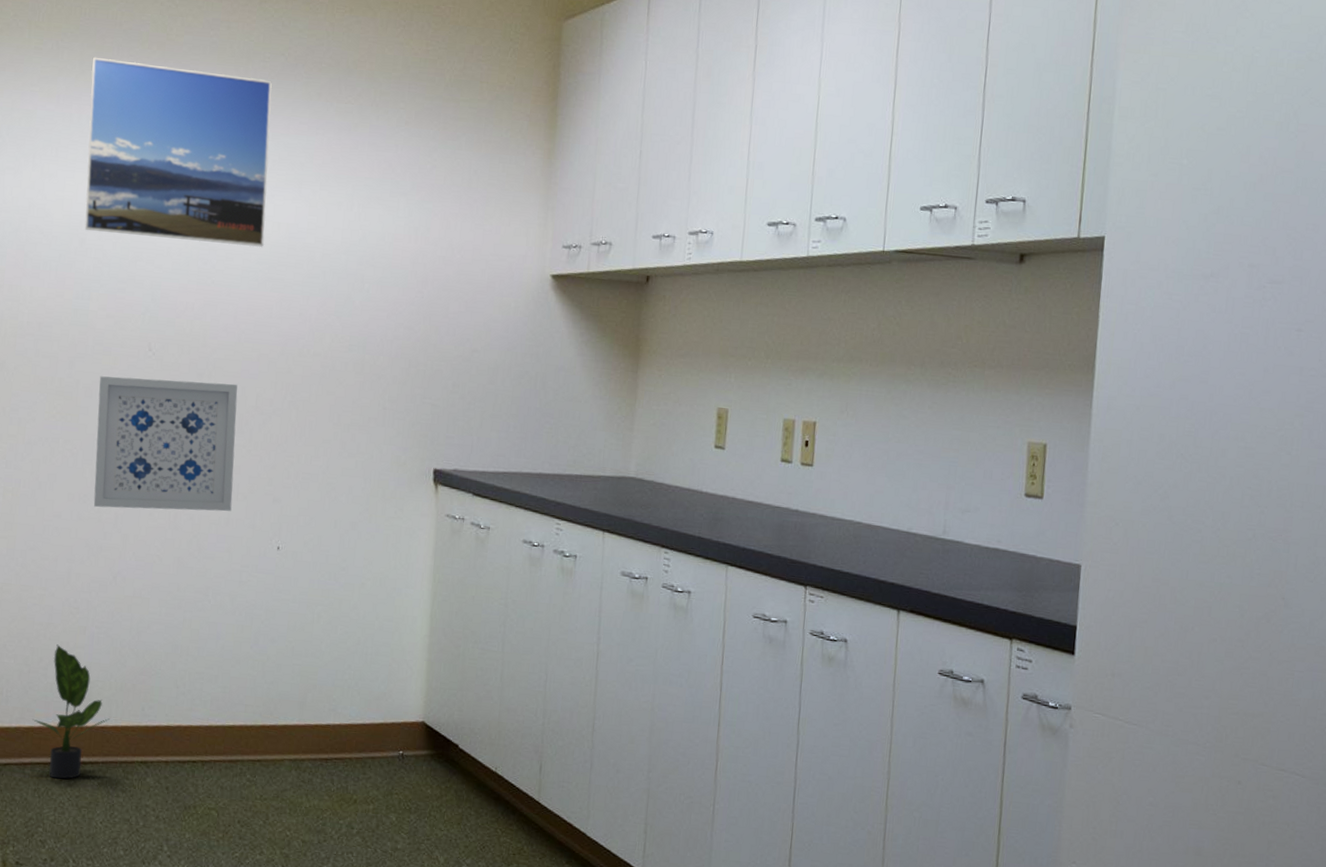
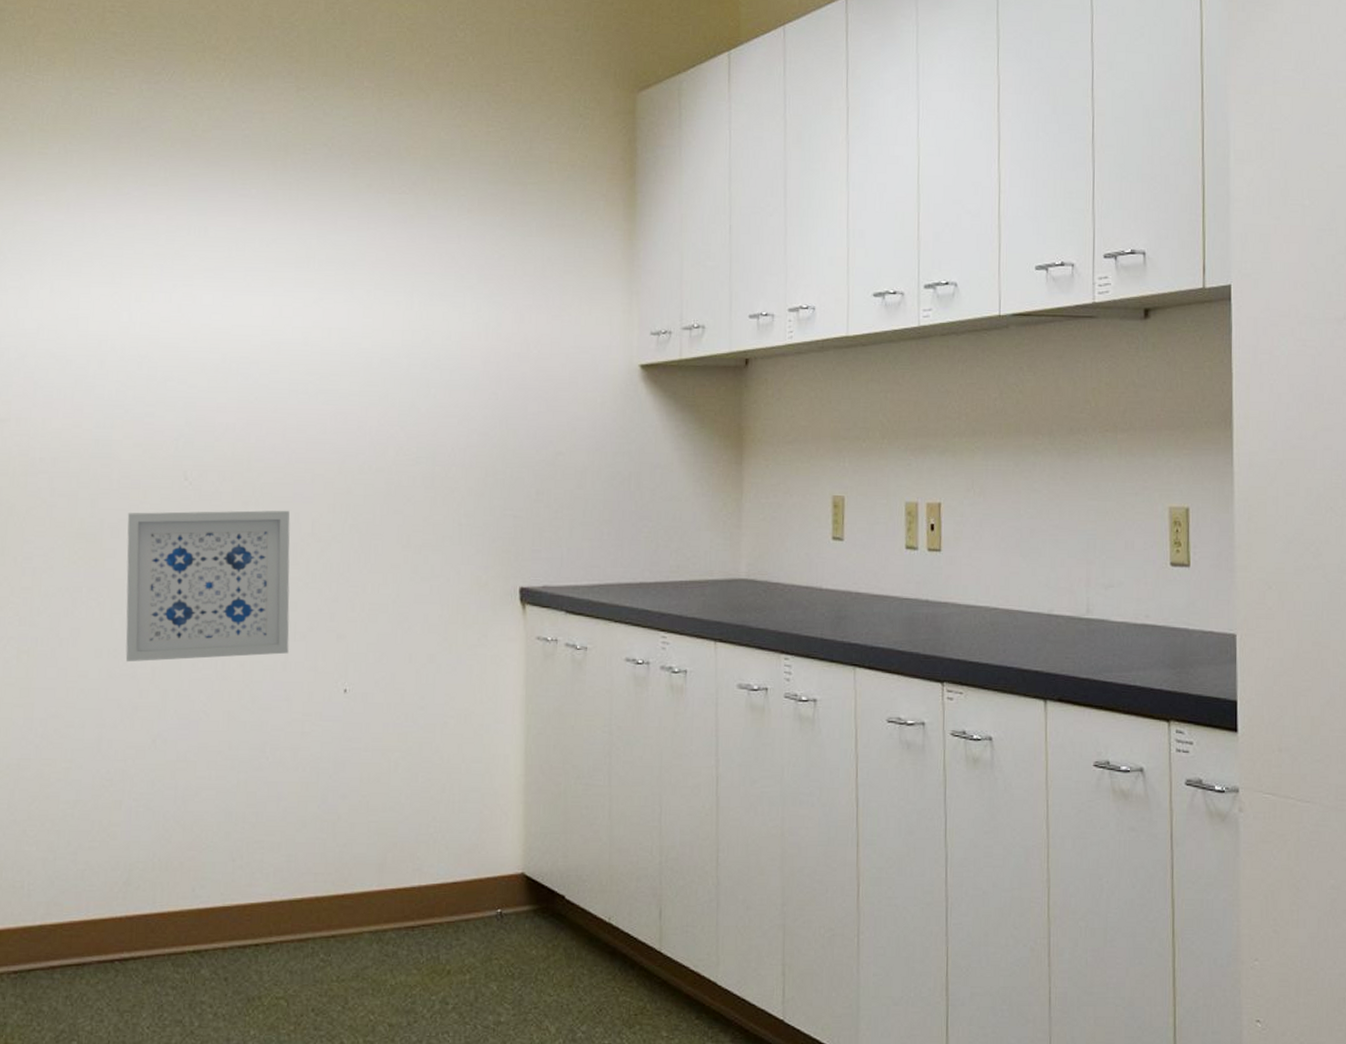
potted plant: present [32,644,110,779] -> none [61,824,154,981]
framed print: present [84,56,273,248] -> none [104,159,316,357]

